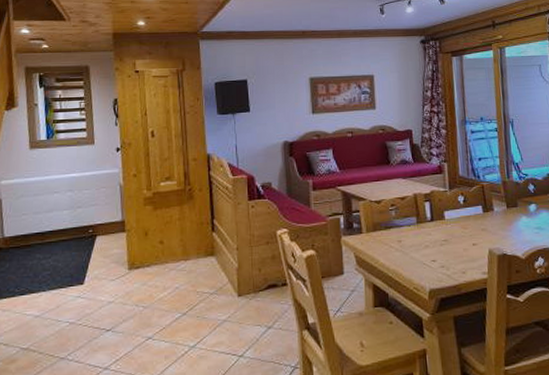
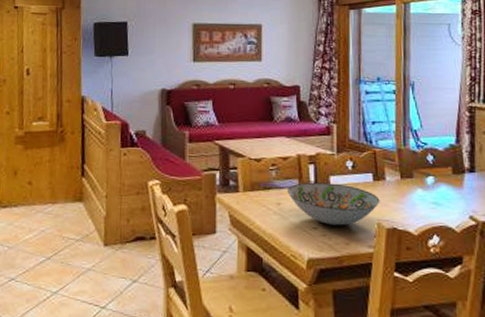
decorative bowl: none [407,217,490,257] -> present [287,182,380,226]

